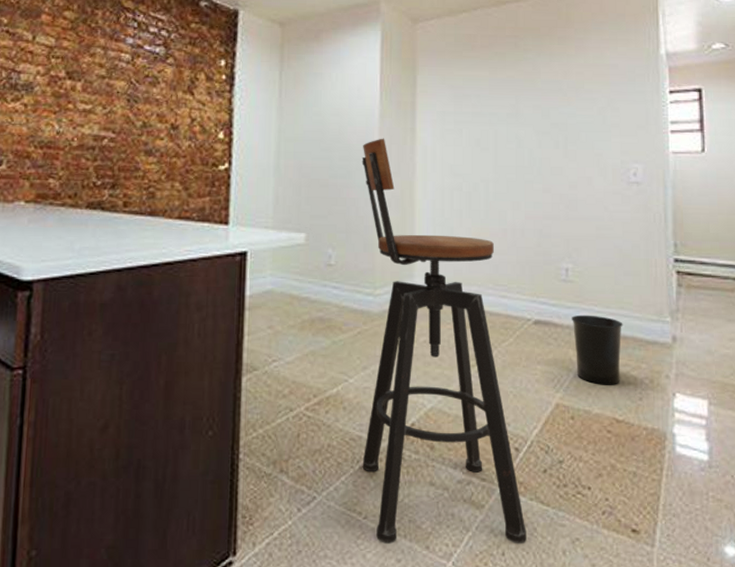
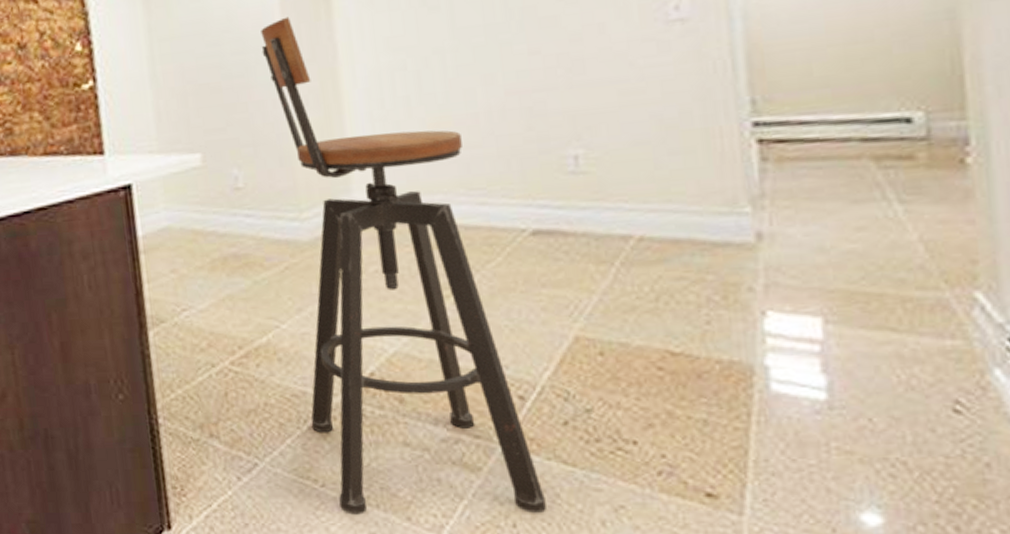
waste bin: present [571,314,623,385] -> none [587,215,673,308]

